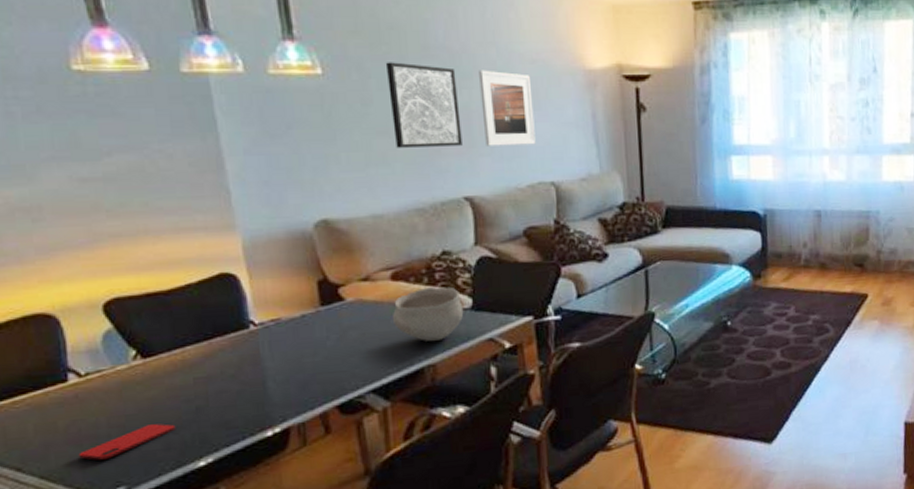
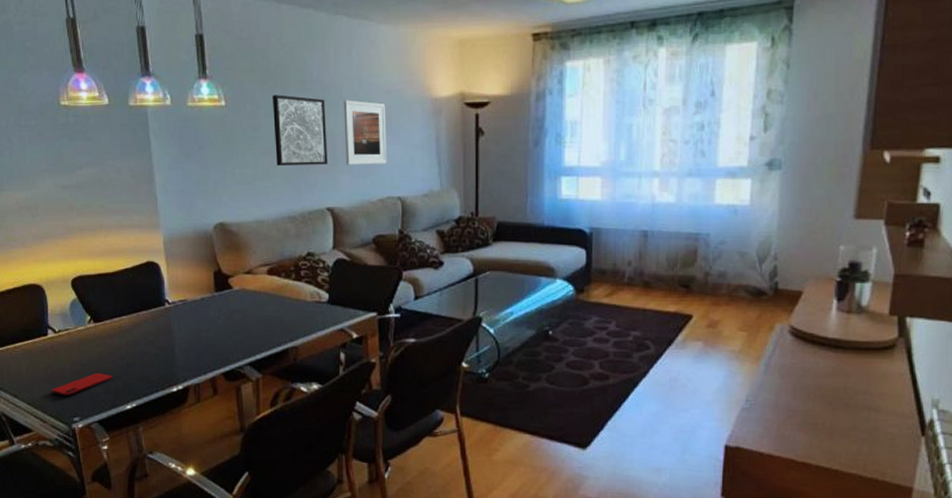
bowl: present [392,286,464,342] -> none [266,283,322,327]

